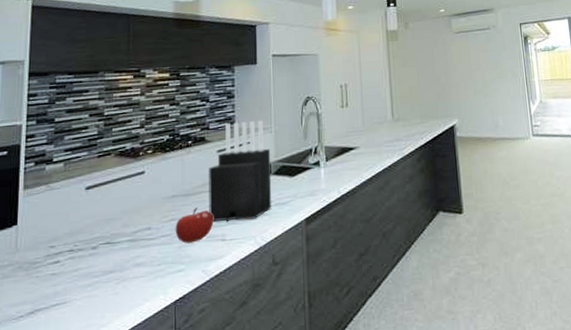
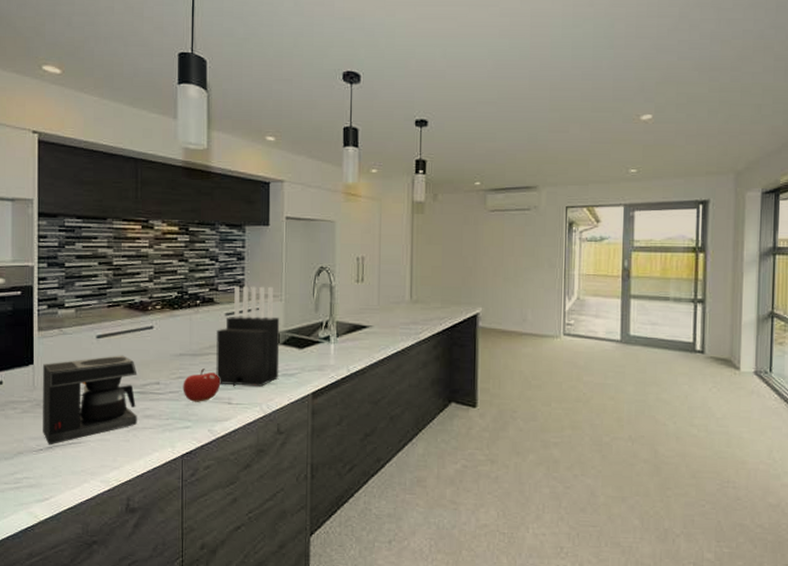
coffee maker: none [24,204,128,310] -> present [43,355,138,445]

